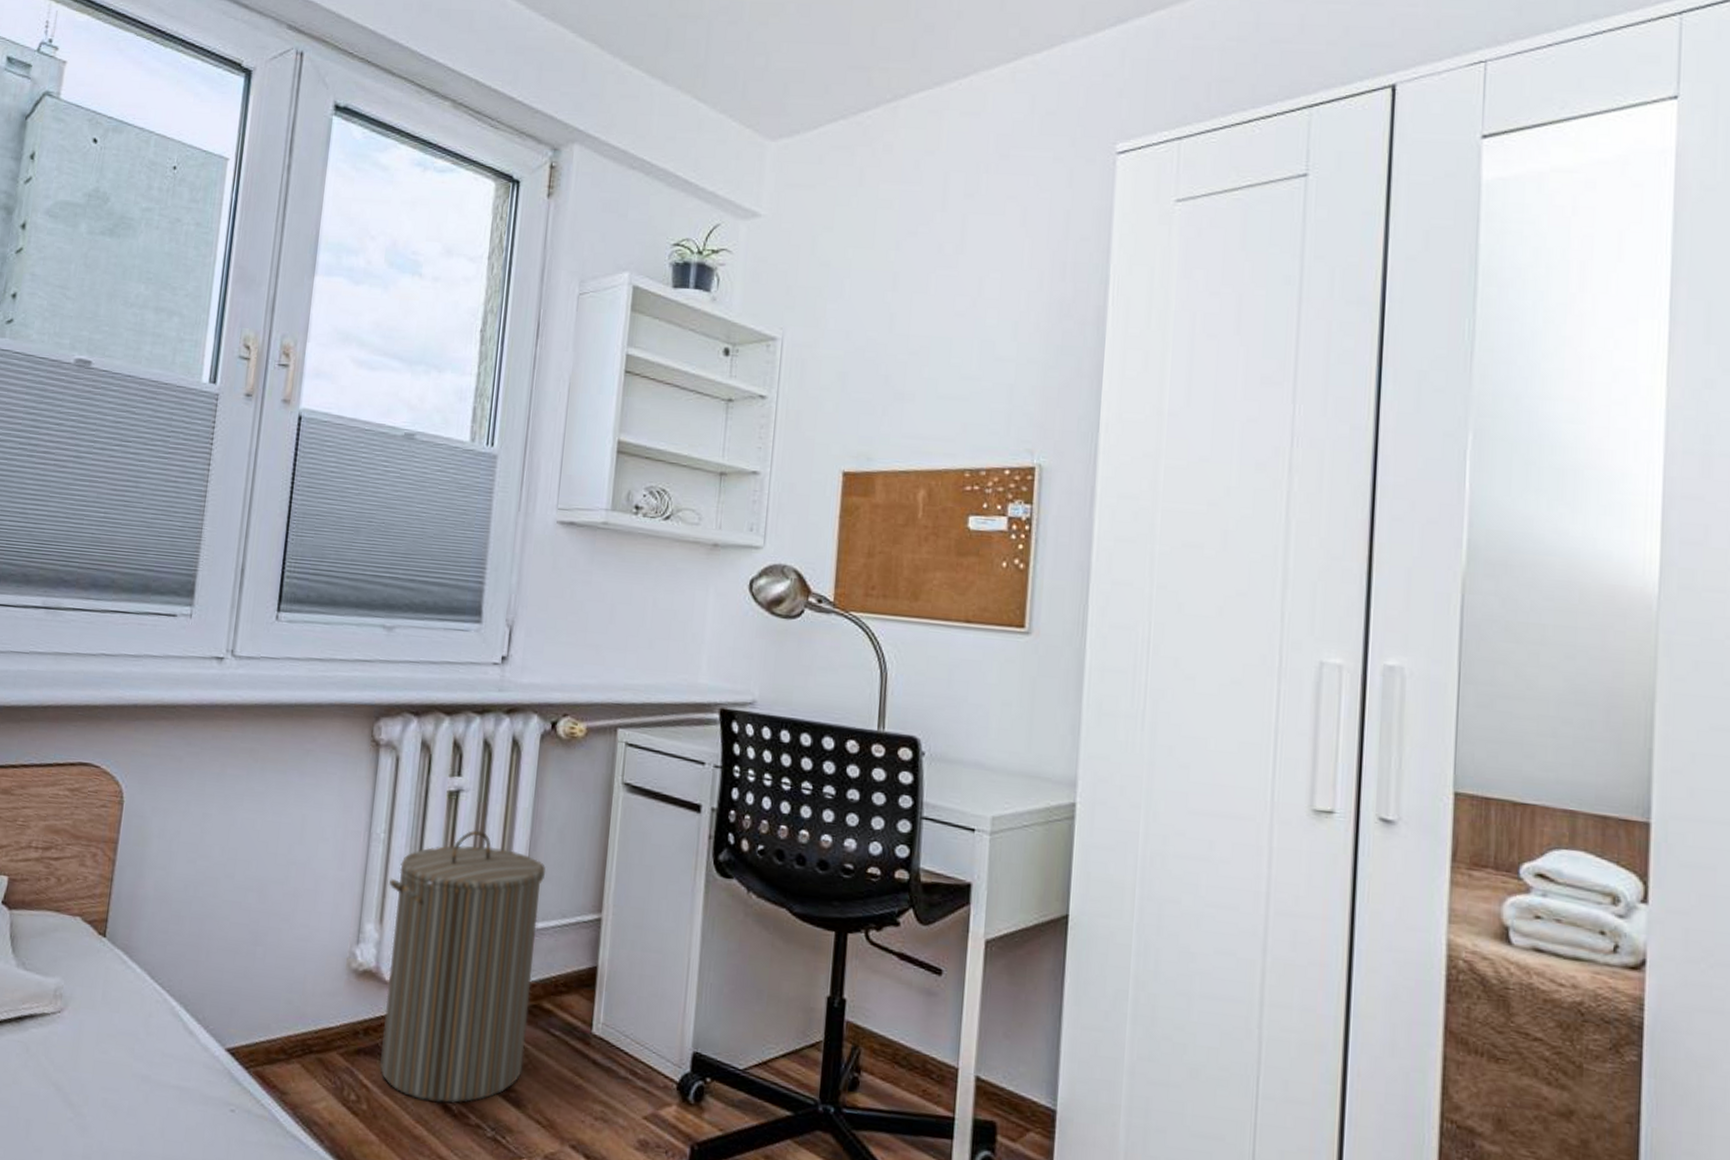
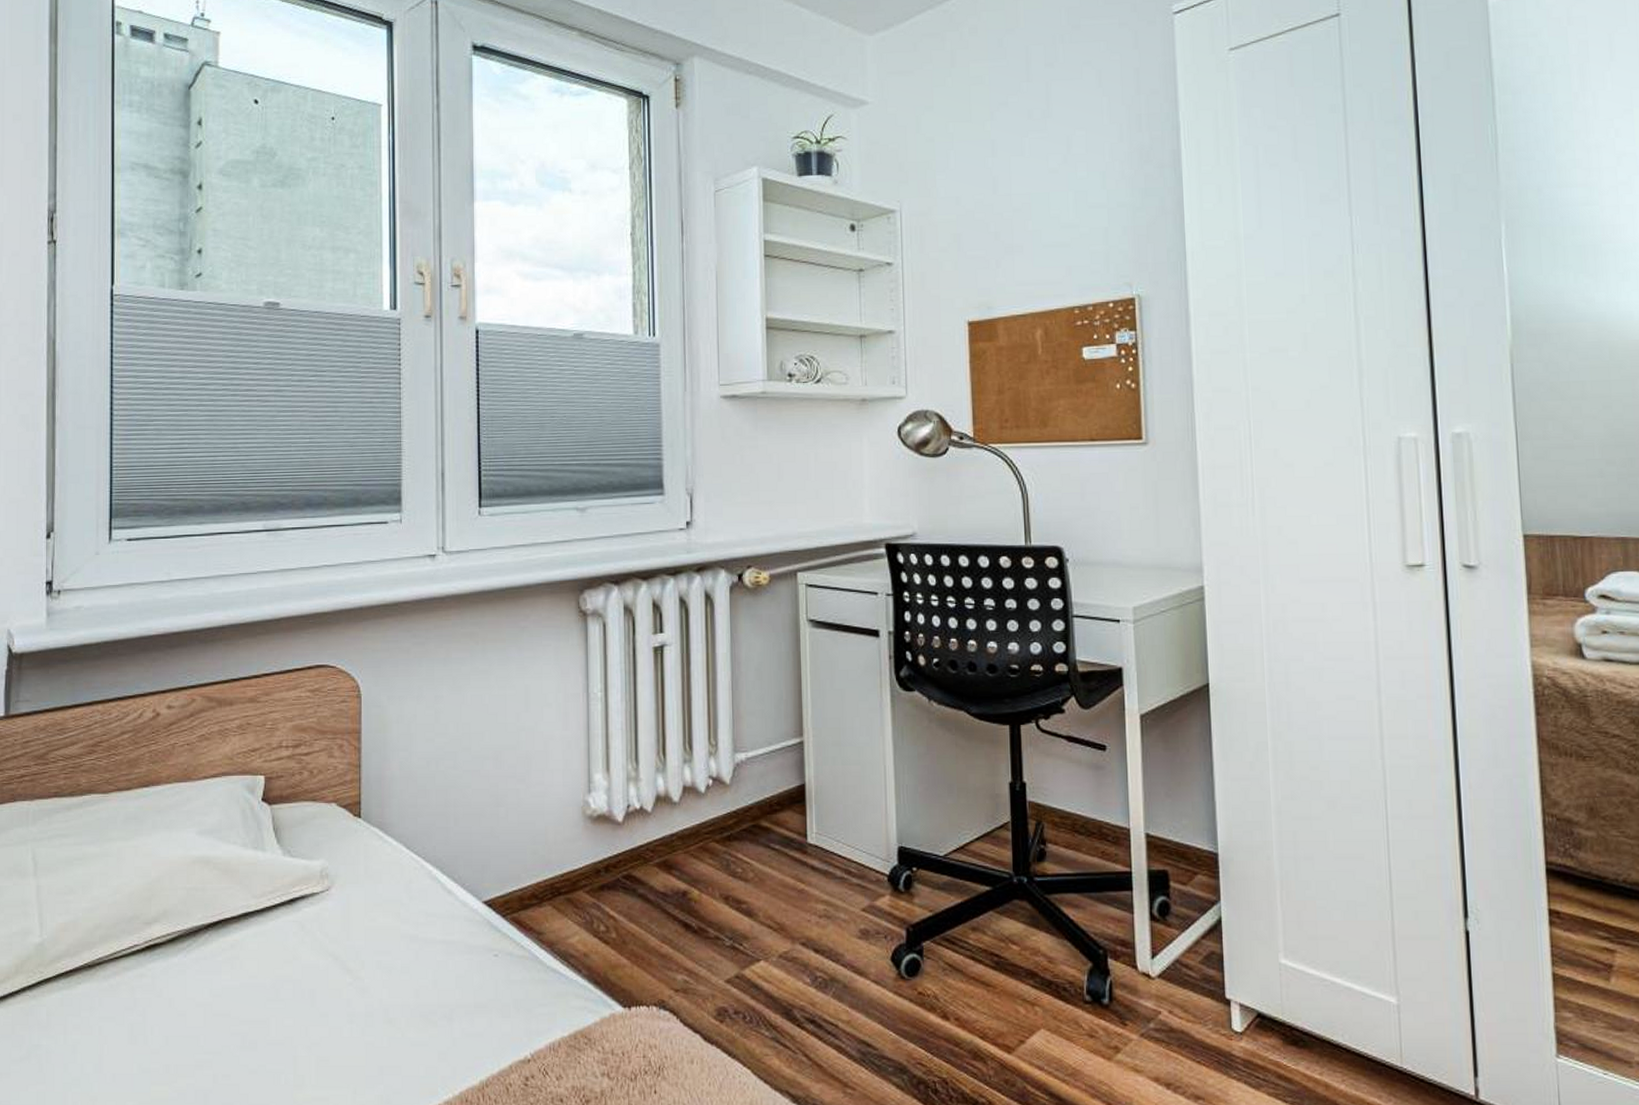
laundry hamper: present [380,830,546,1103] -> none [611,678,750,923]

